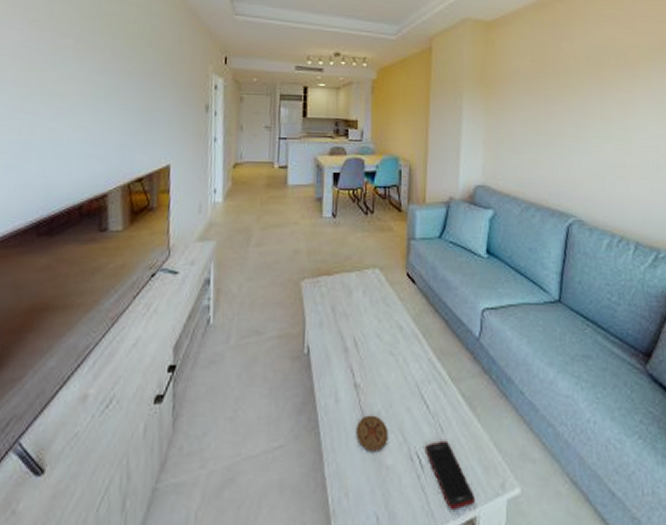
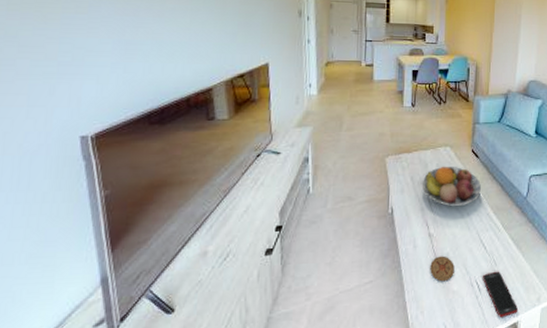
fruit bowl: none [346,293,421,347] -> present [423,166,482,206]

